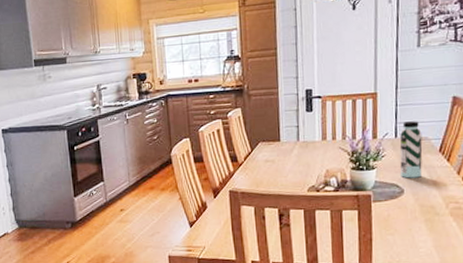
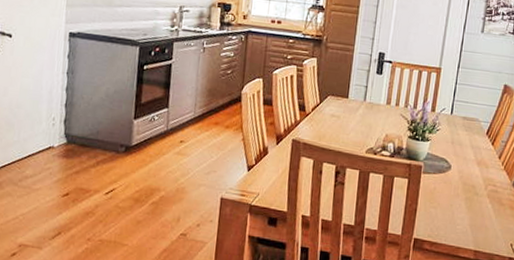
water bottle: present [400,121,423,178] -> none [451,100,474,156]

